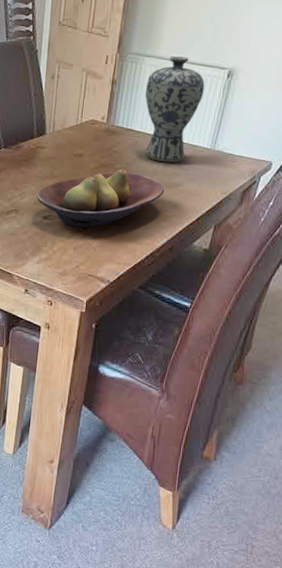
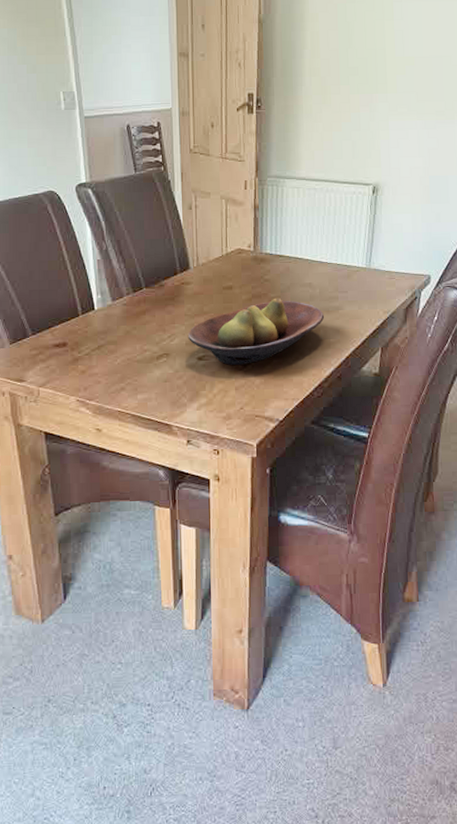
vase: present [145,55,205,163] -> none [290,175,351,286]

